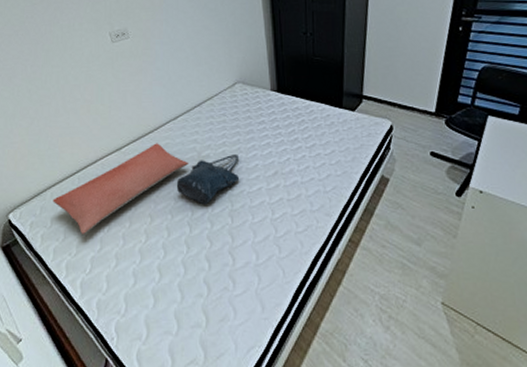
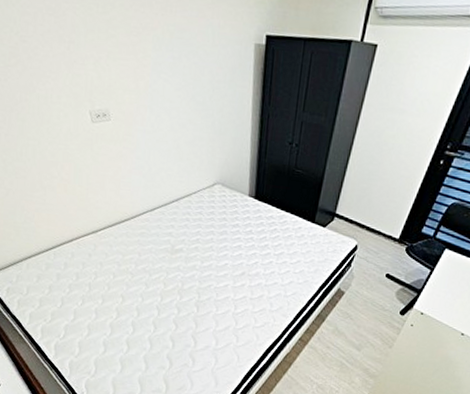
pillow: present [53,143,189,234] -> none [29,231,163,305]
tote bag: present [176,155,240,205] -> none [148,252,210,294]

